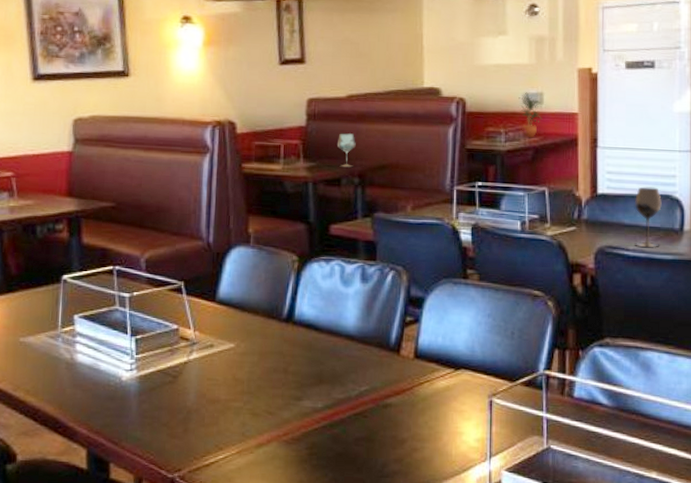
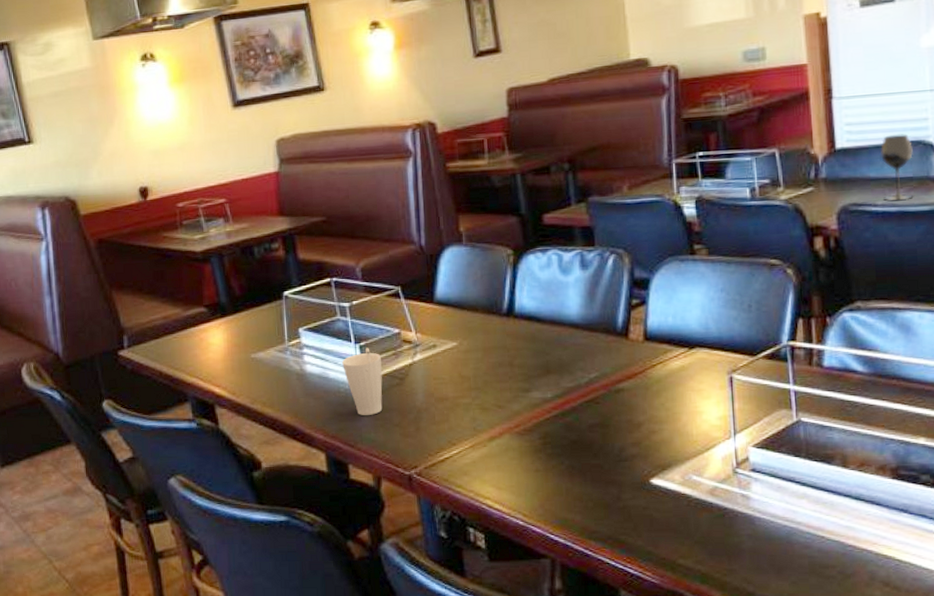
cup: none [114,341,156,412] -> present [341,347,383,415]
wine glass: present [338,133,356,168] -> none [543,118,563,155]
potted plant: present [518,92,542,138] -> none [737,49,766,99]

